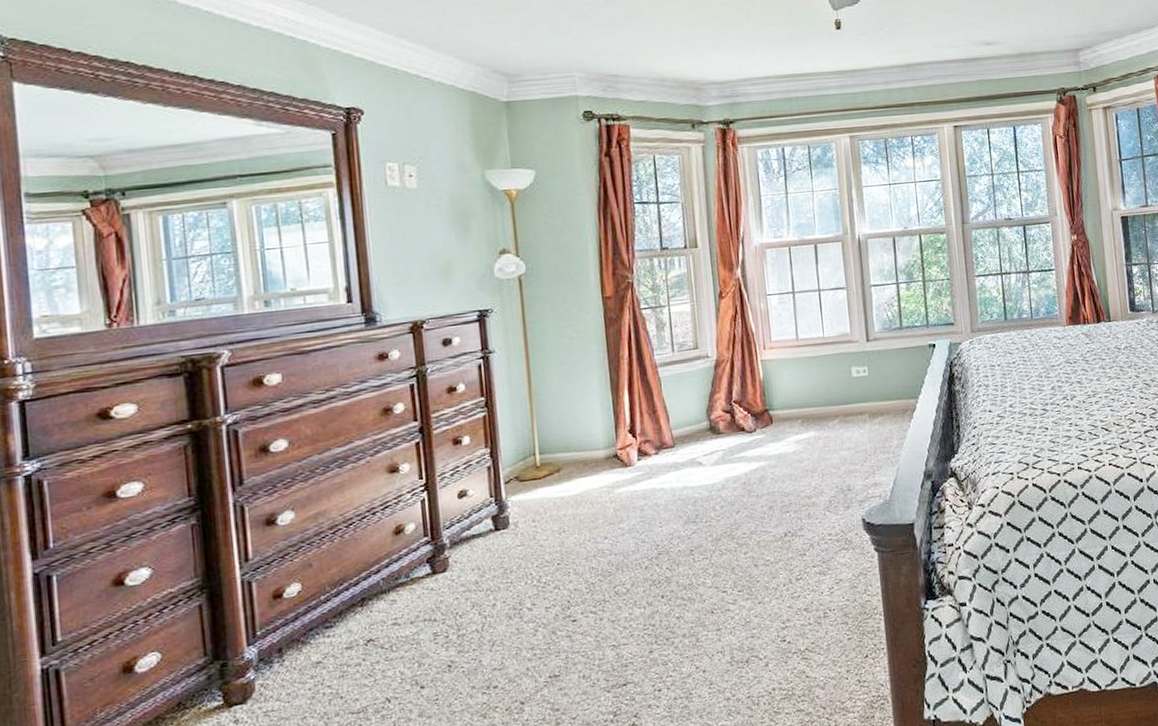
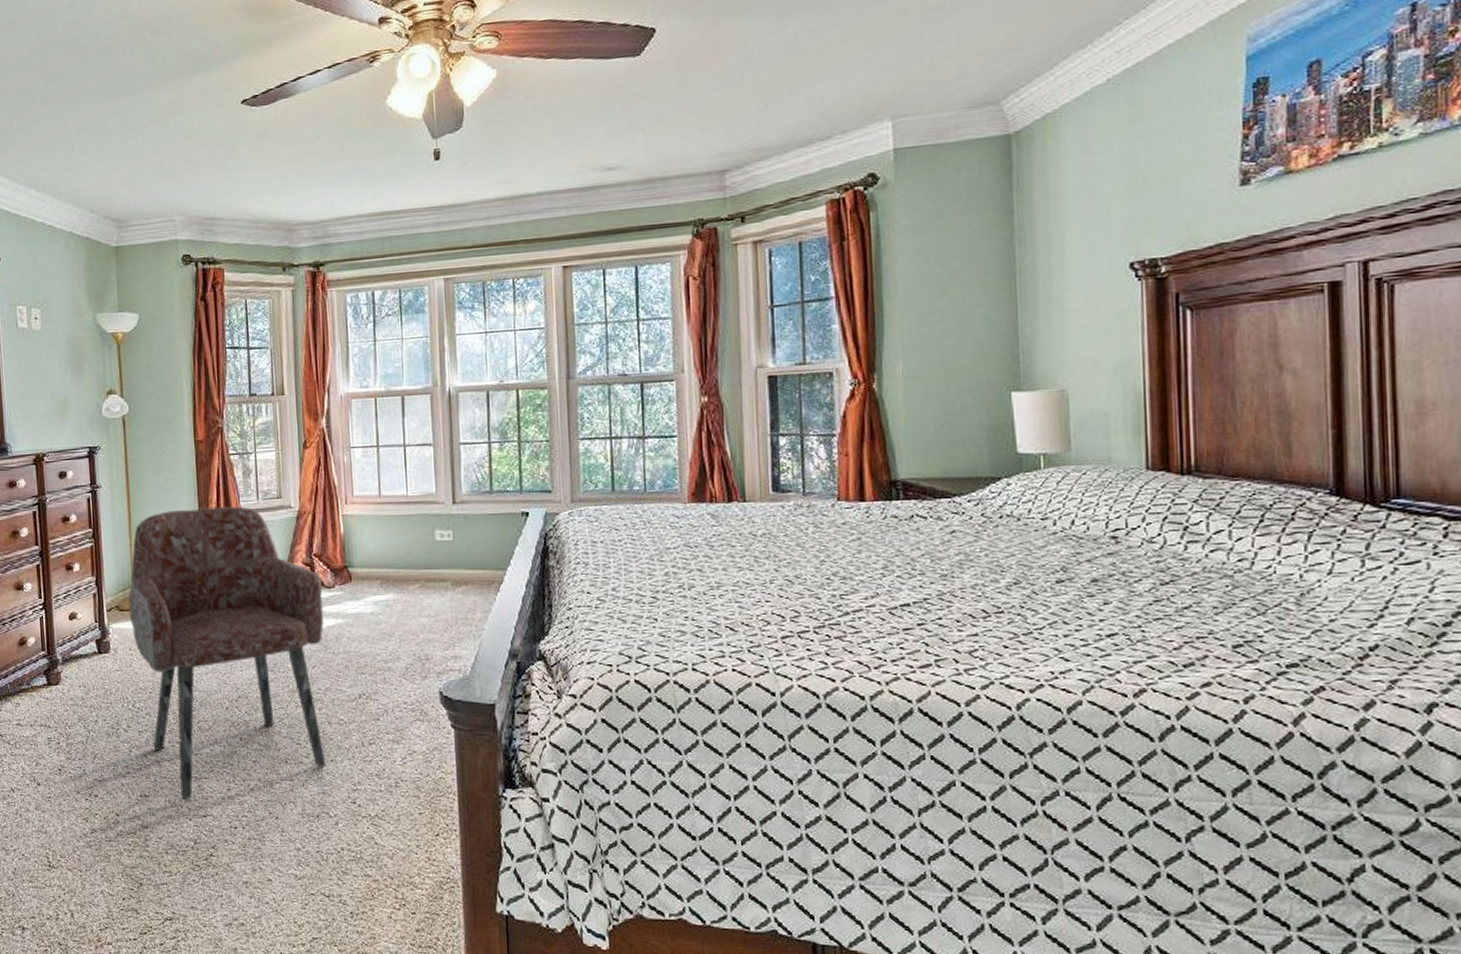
armchair: none [529,360,754,672] -> present [128,506,326,800]

